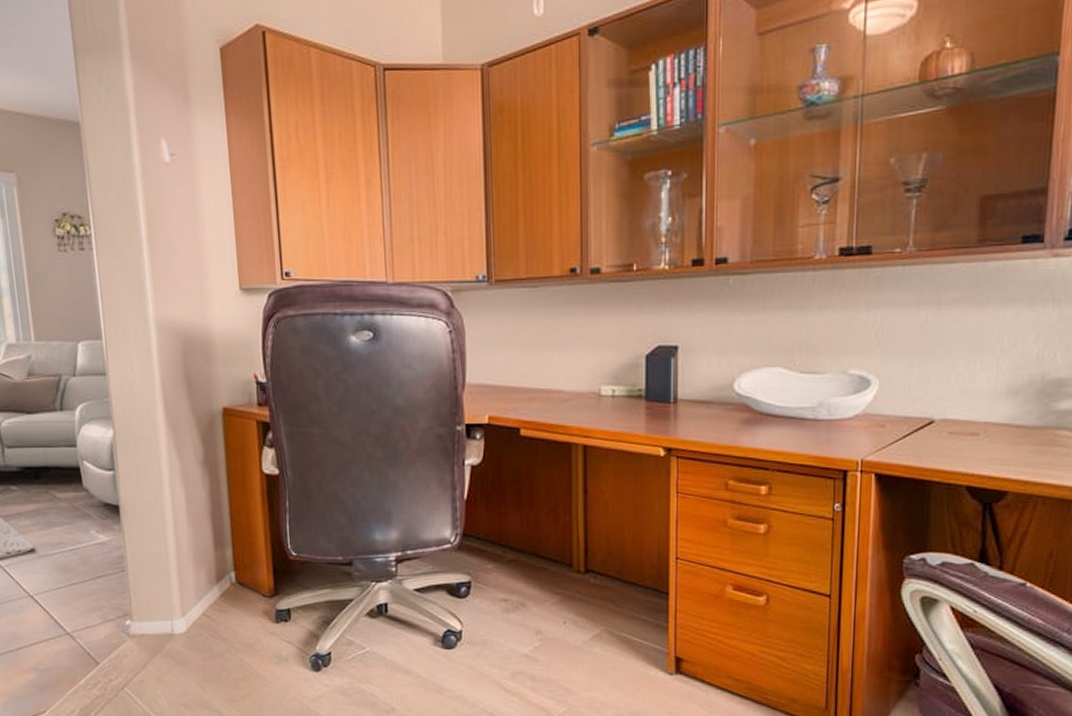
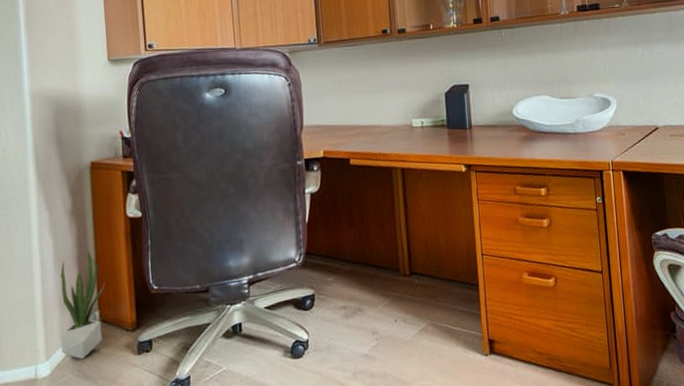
potted plant: none [192,506,242,620] -> present [59,250,106,359]

